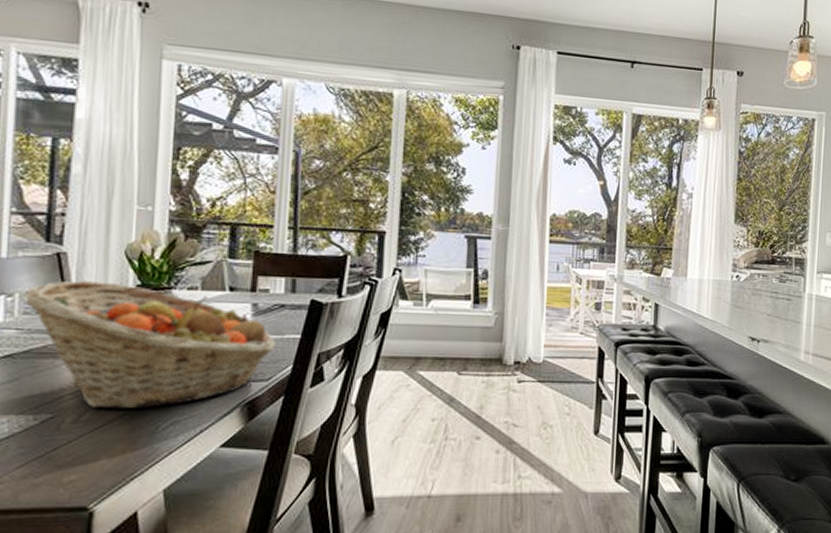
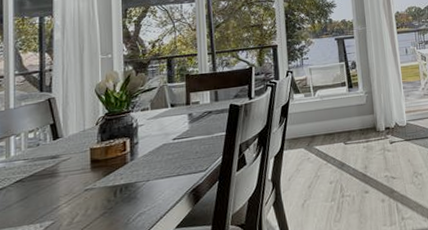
fruit basket: present [23,279,276,409] -> none [27,113,208,211]

